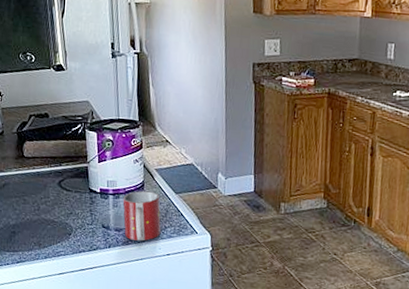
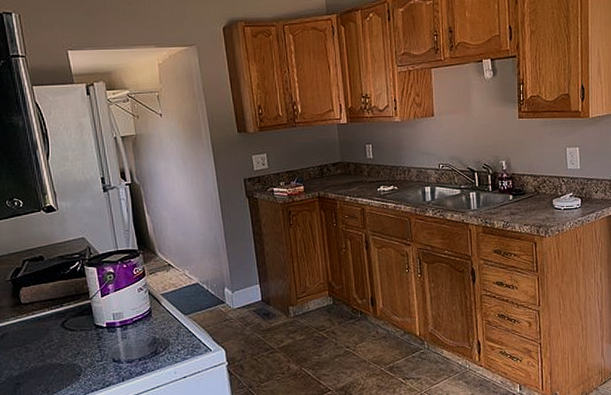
mug: present [123,190,161,241] -> none [131,317,175,369]

